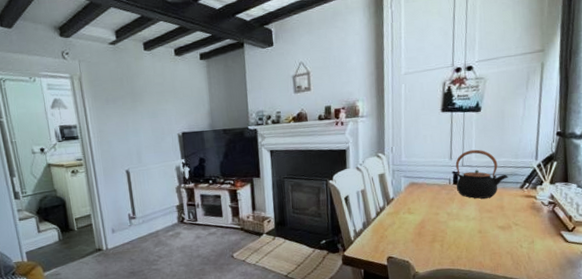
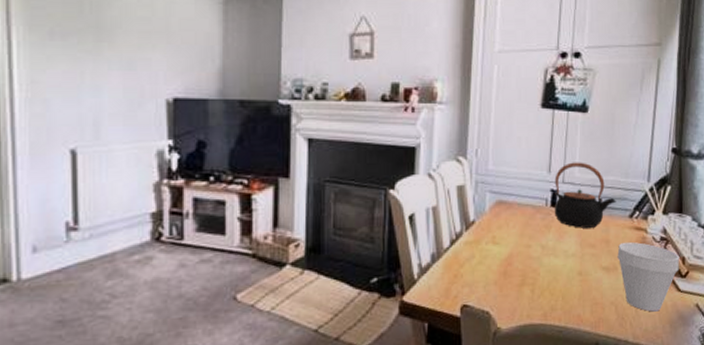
cup: none [511,206,567,258] -> present [617,241,680,312]

